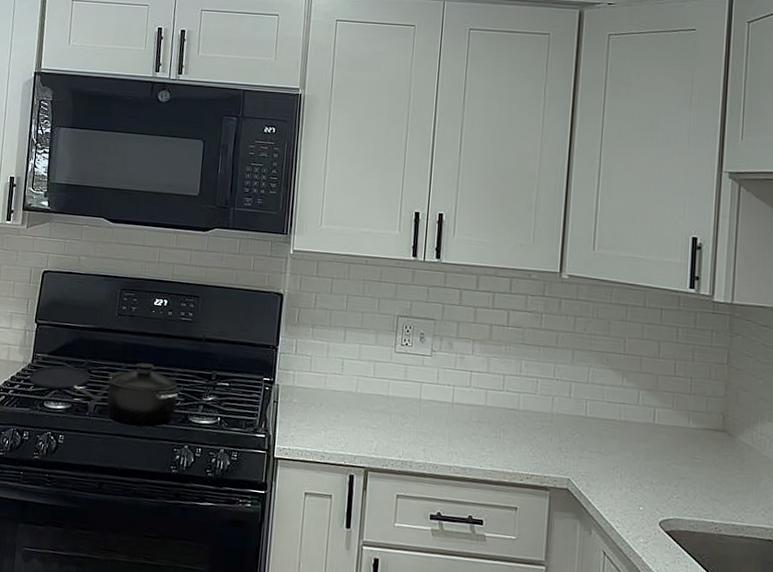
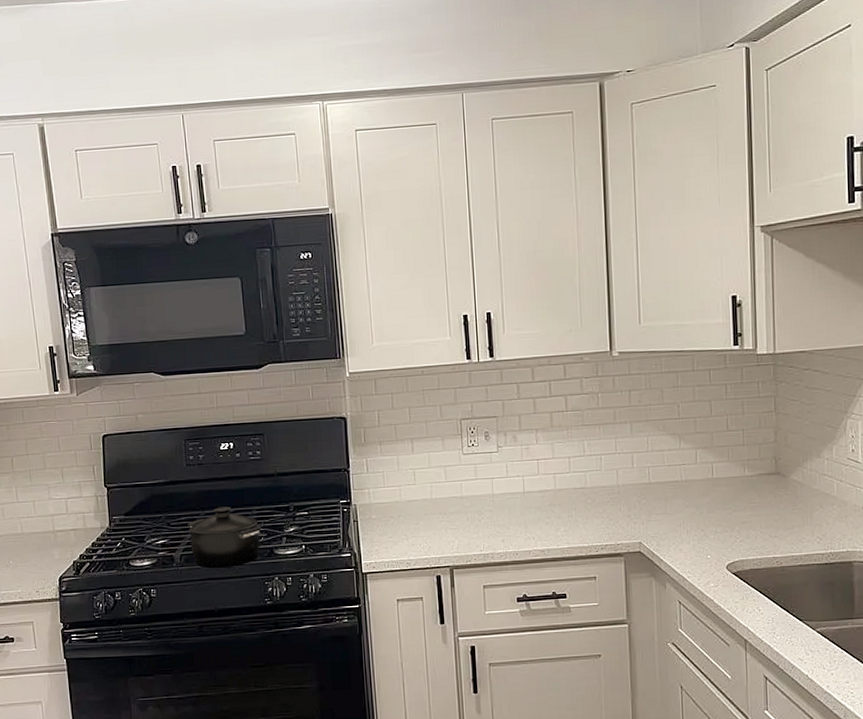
frying pan: present [29,365,102,402] -> none [109,523,186,552]

